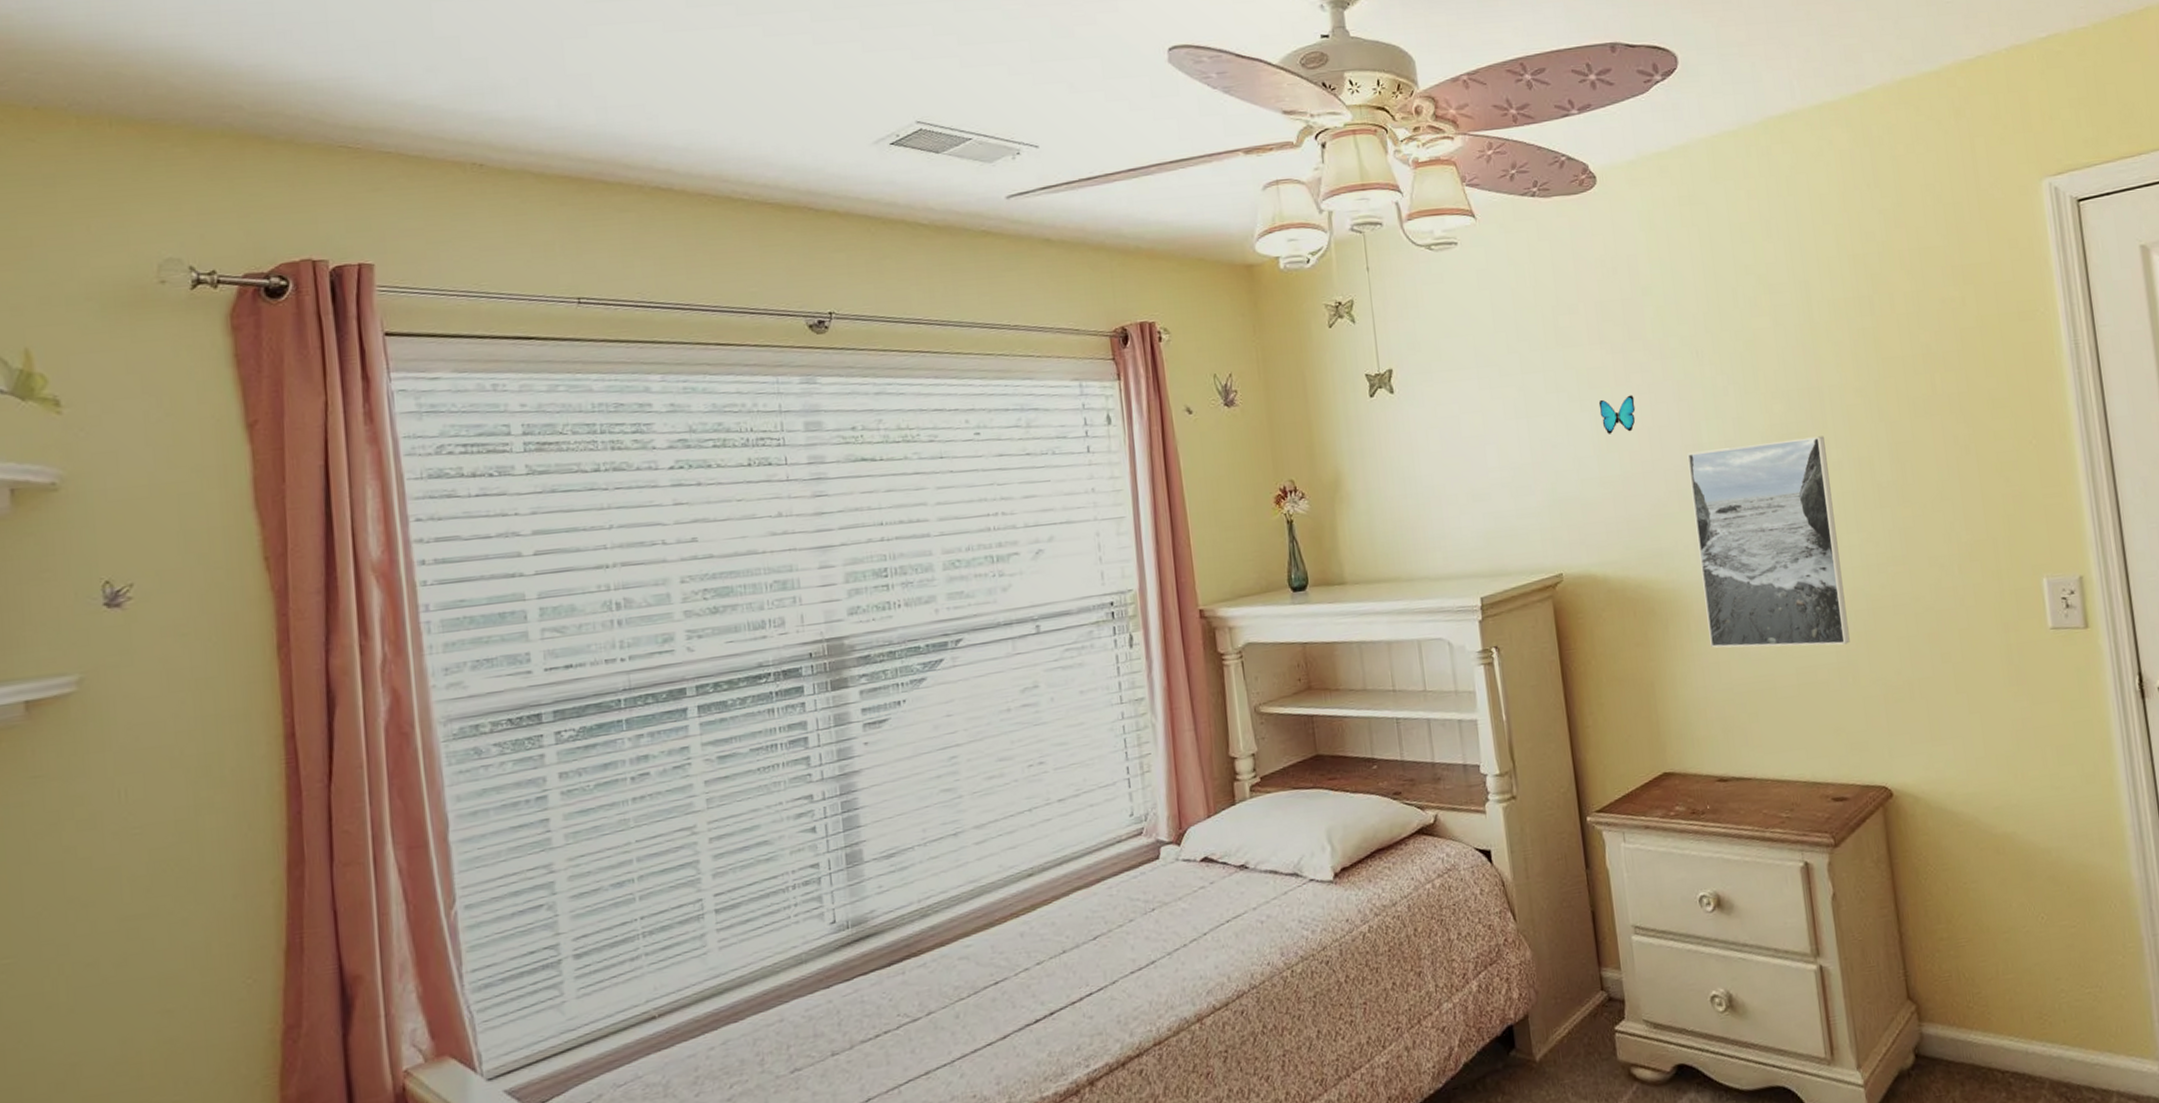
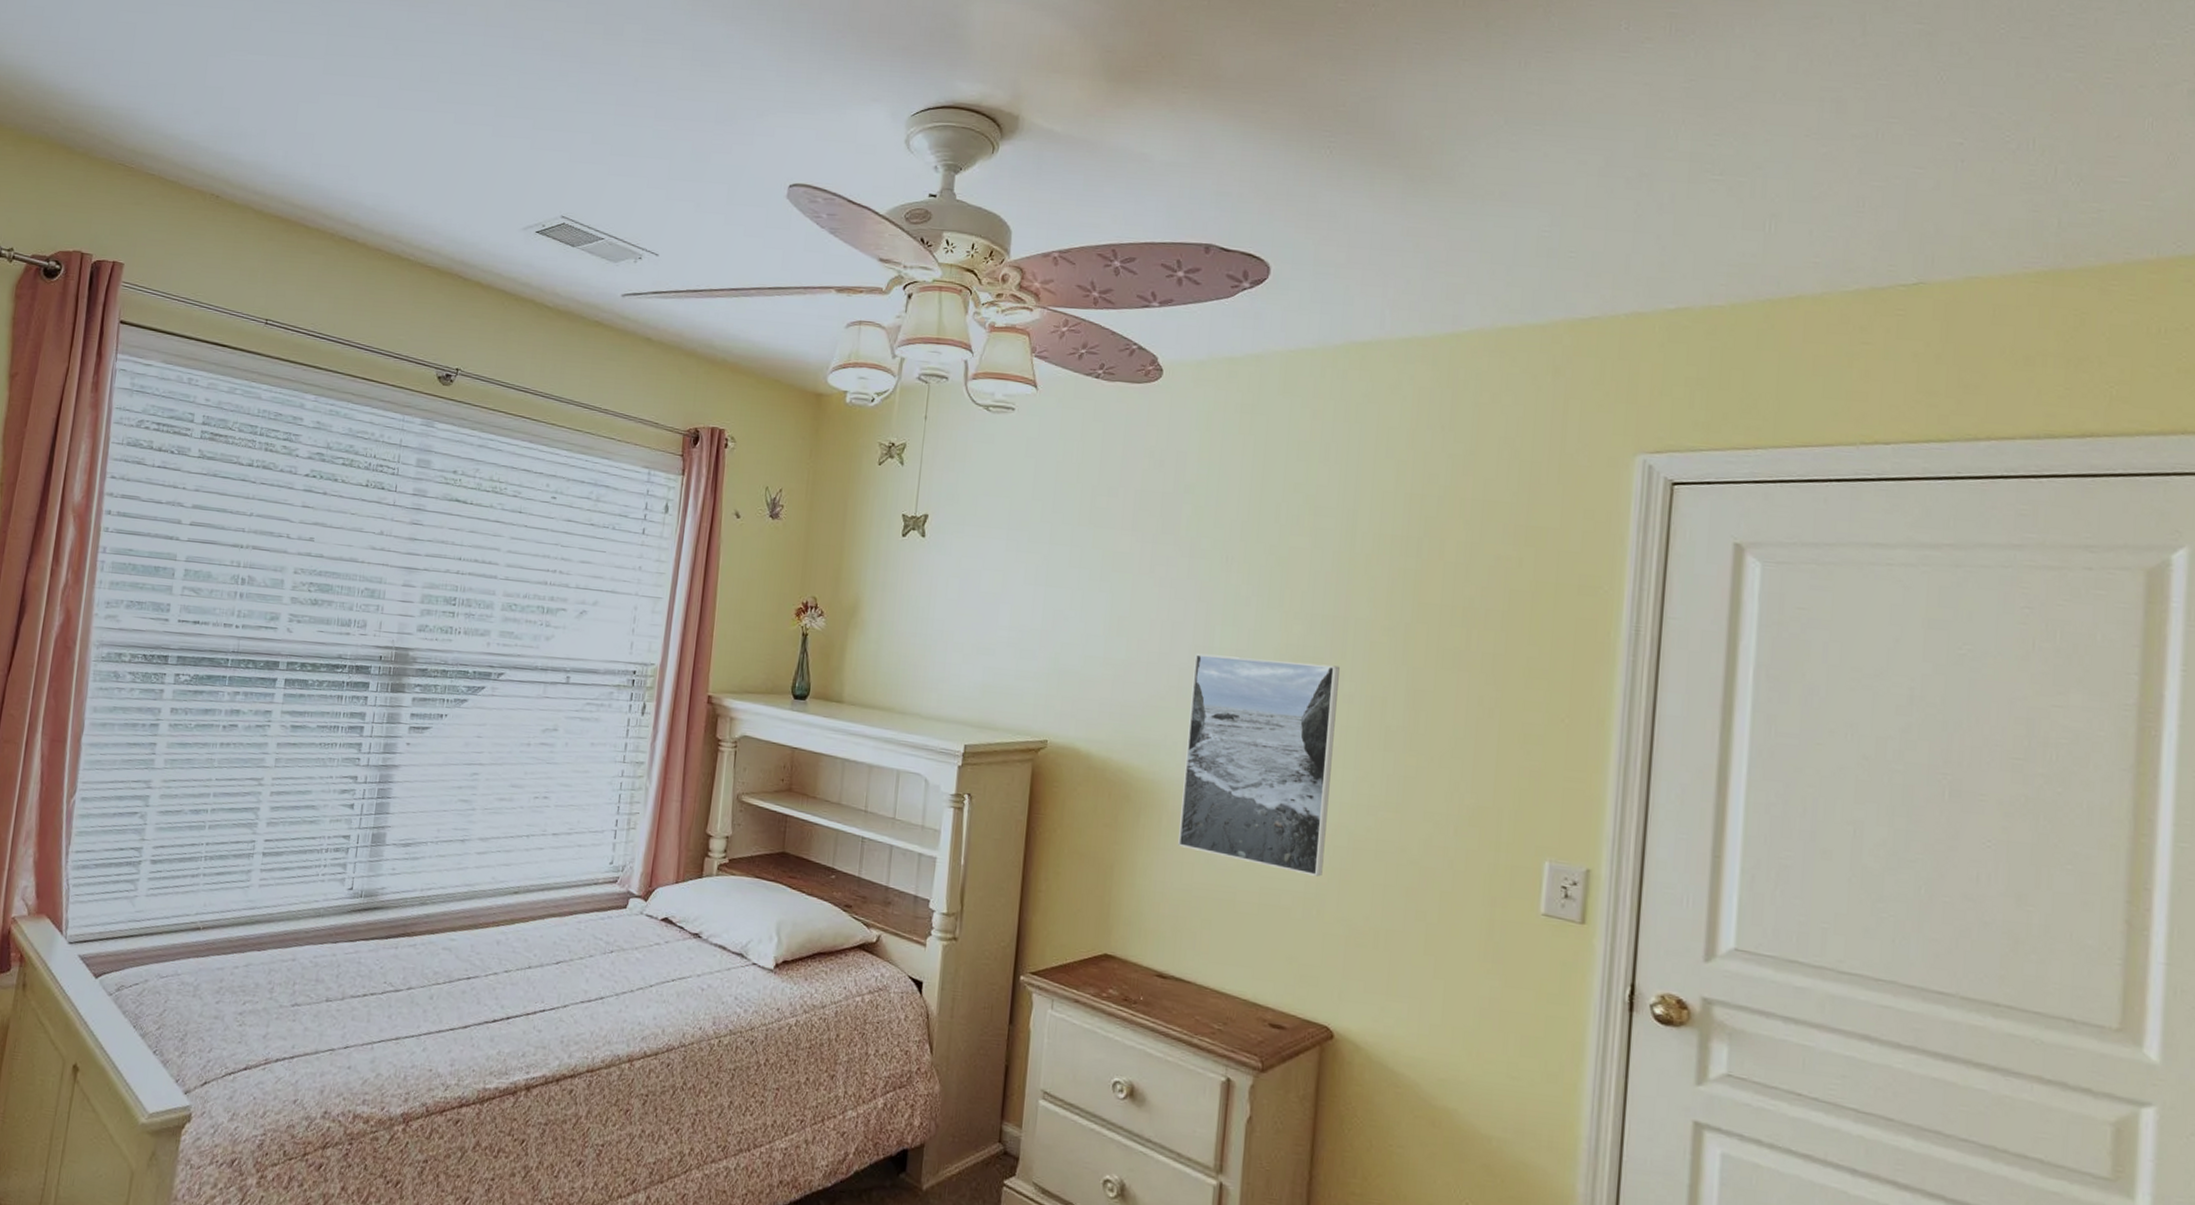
decorative butterfly: present [1598,394,1636,434] -> none [1117,584,1155,621]

